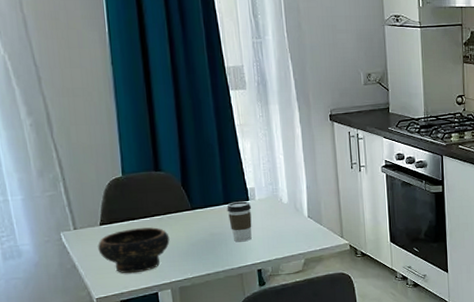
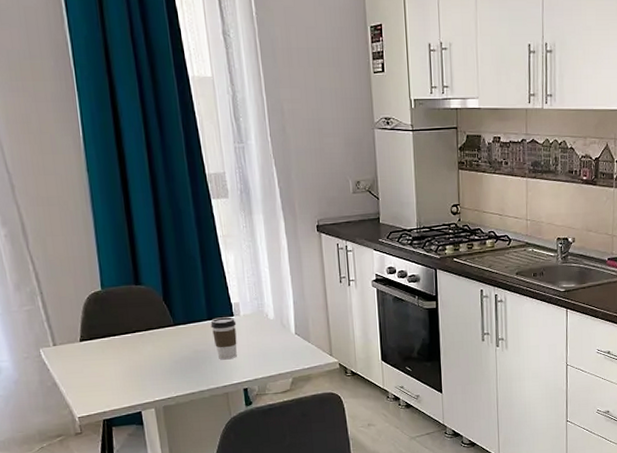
bowl: present [98,227,170,274] -> none [78,344,153,392]

